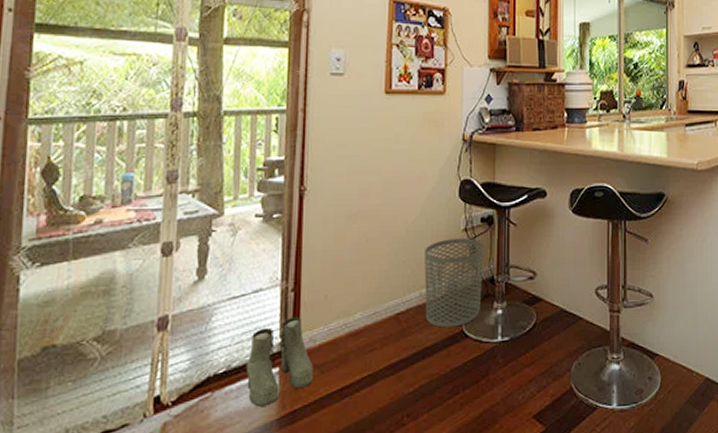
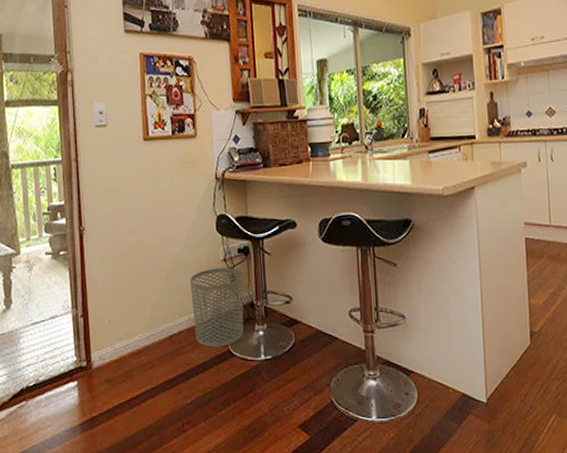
boots: present [246,317,313,407] -> none [51,339,105,414]

